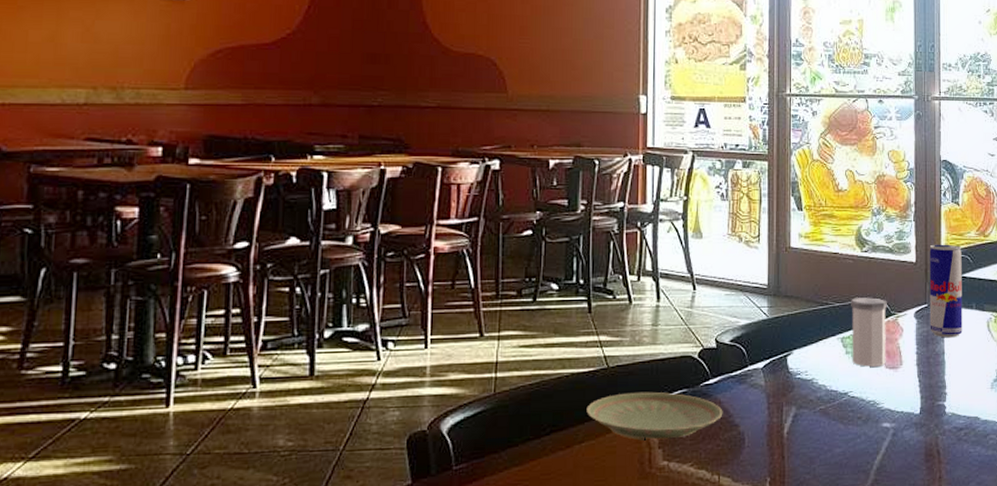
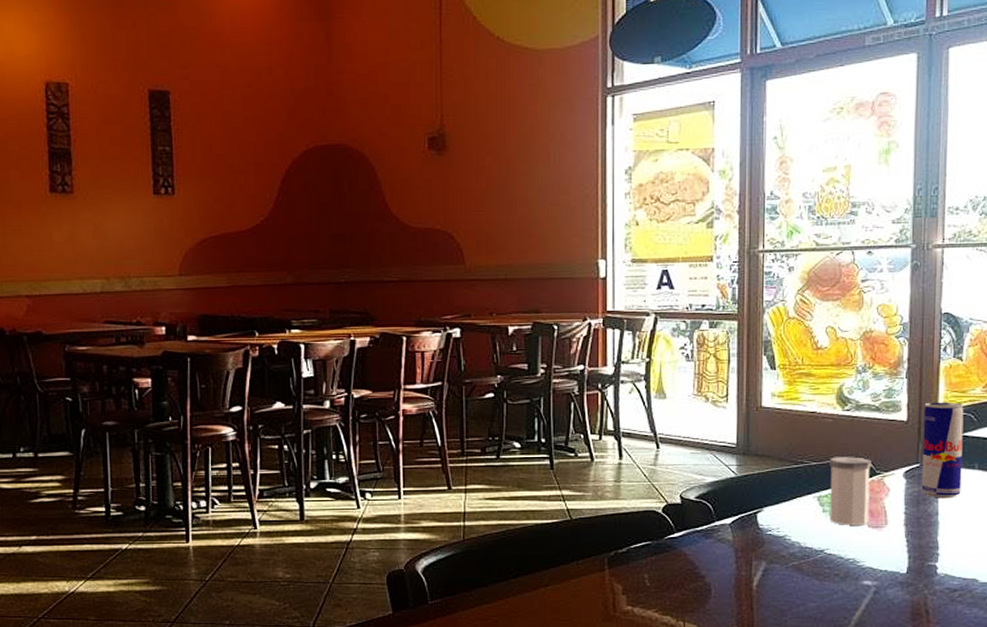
plate: present [586,392,723,441] -> none [551,543,688,587]

